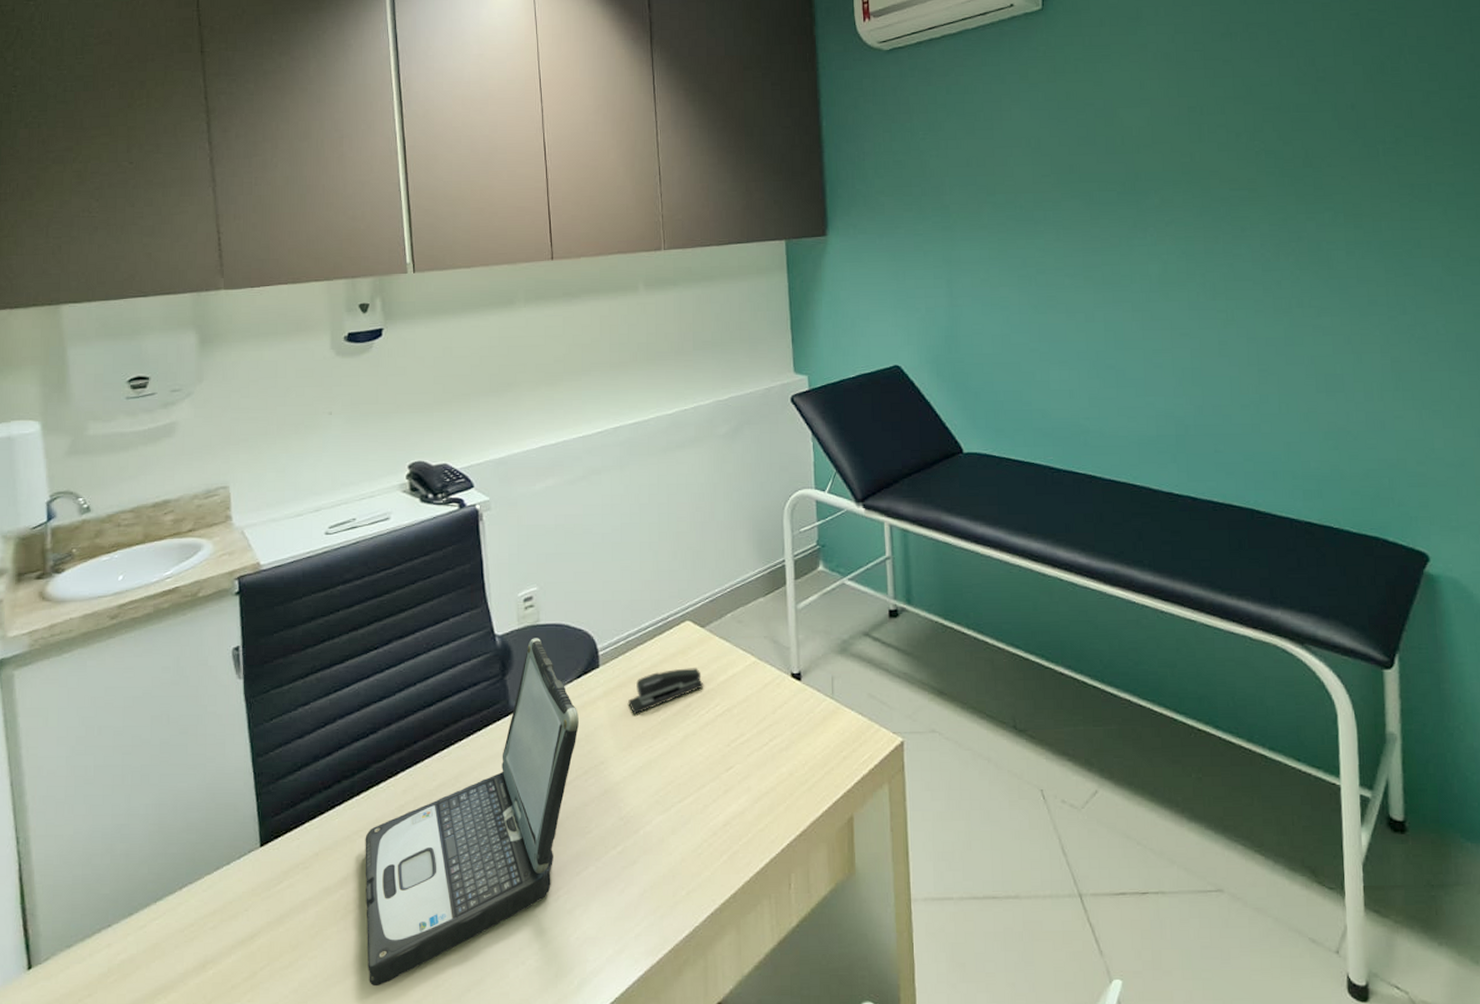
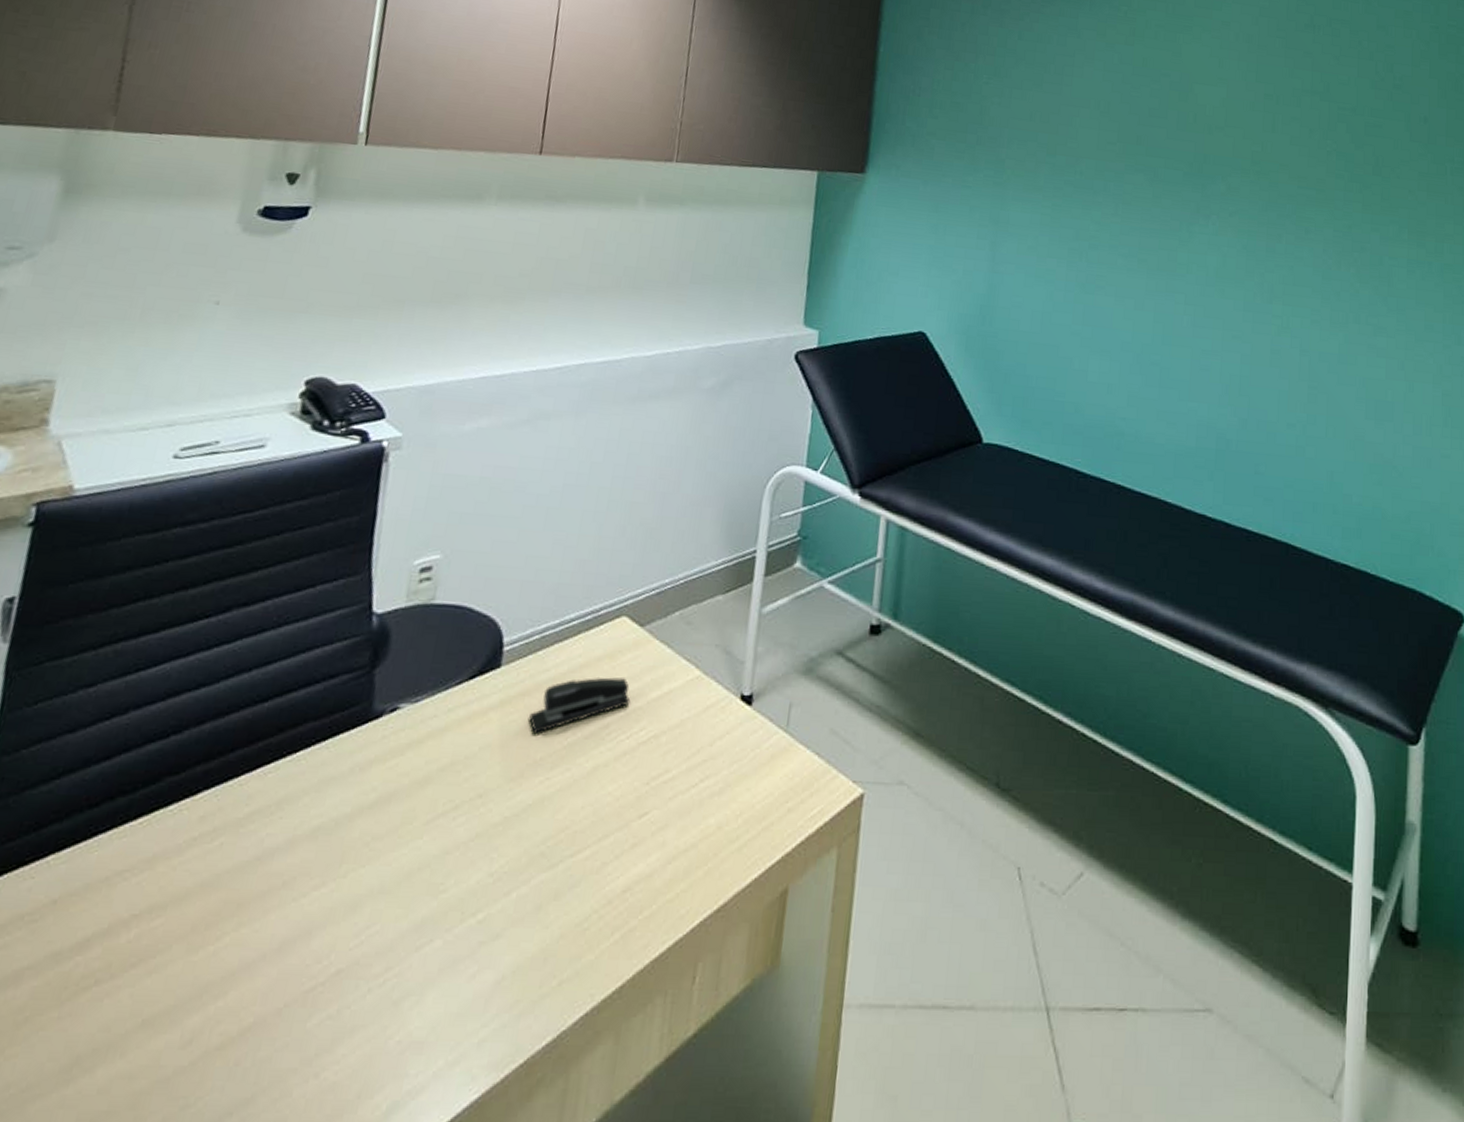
laptop: present [365,638,579,987] -> none [86,621,462,1104]

